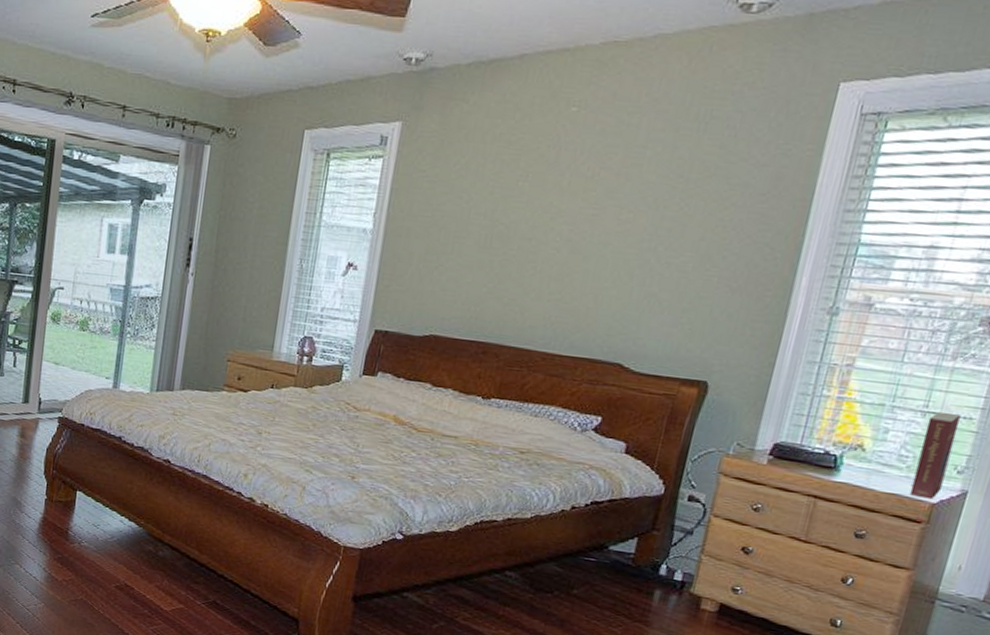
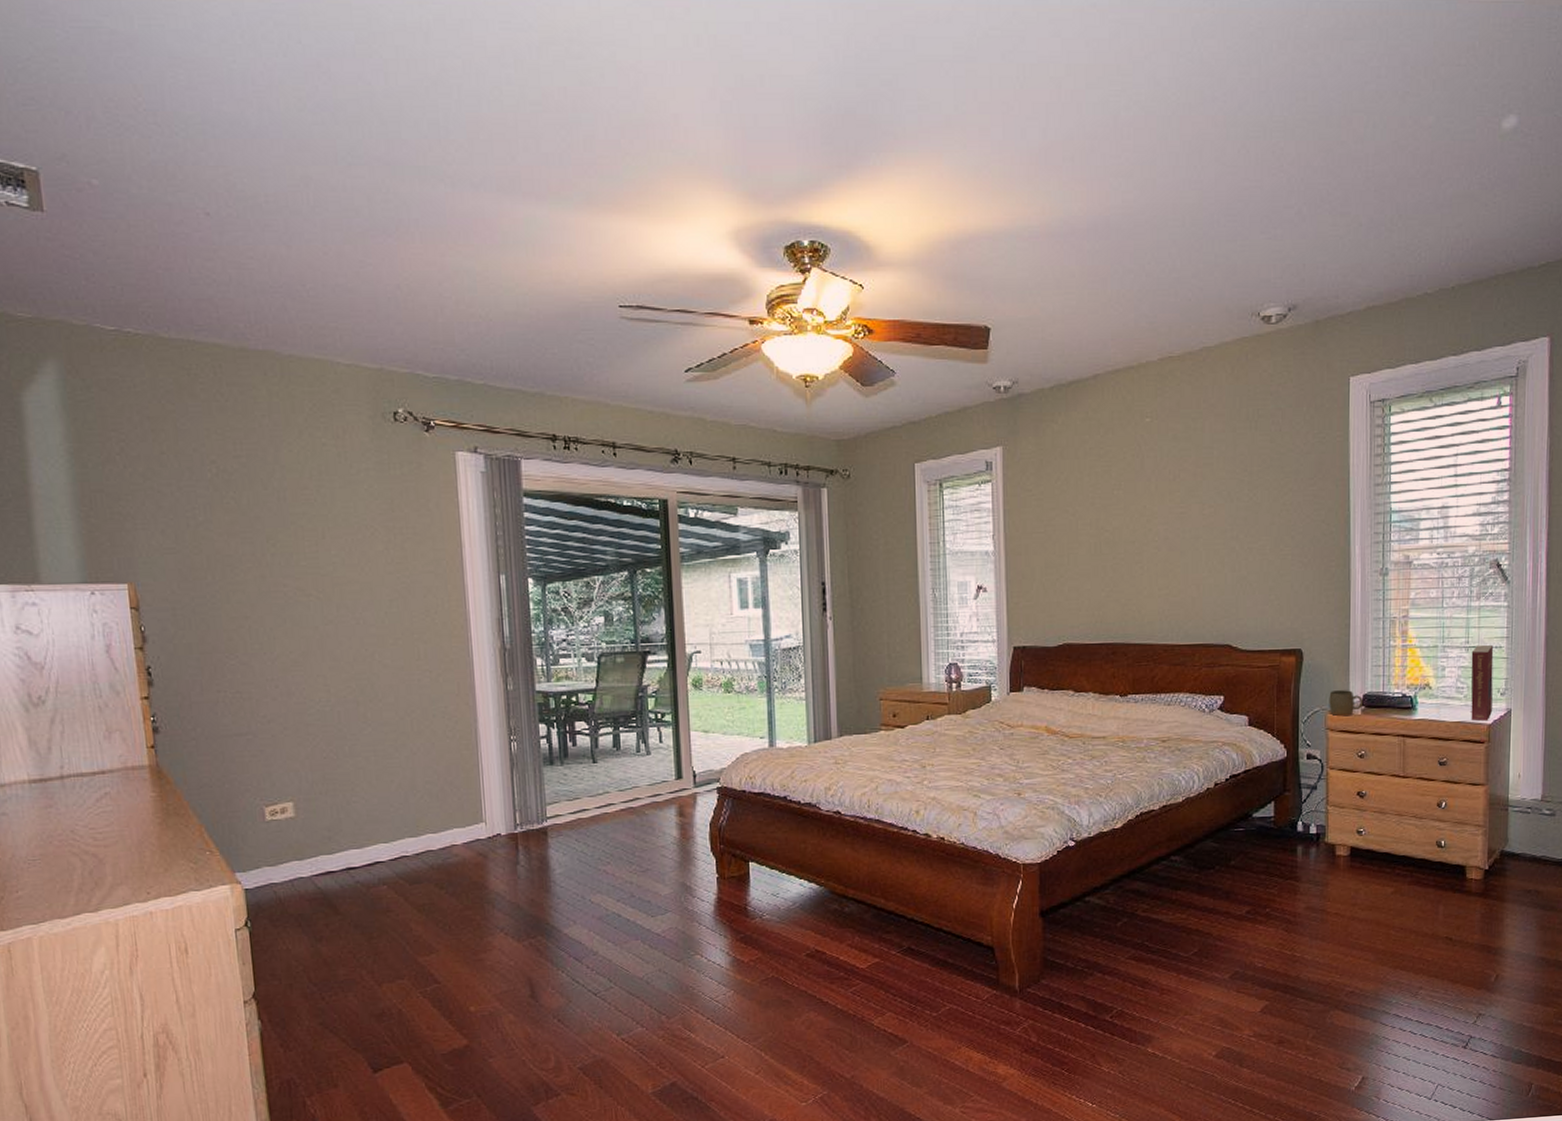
mug: none [727,432,773,463] -> present [1329,690,1364,716]

